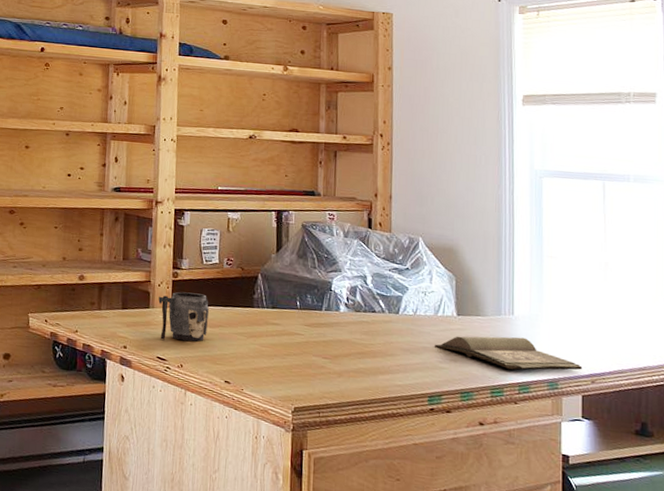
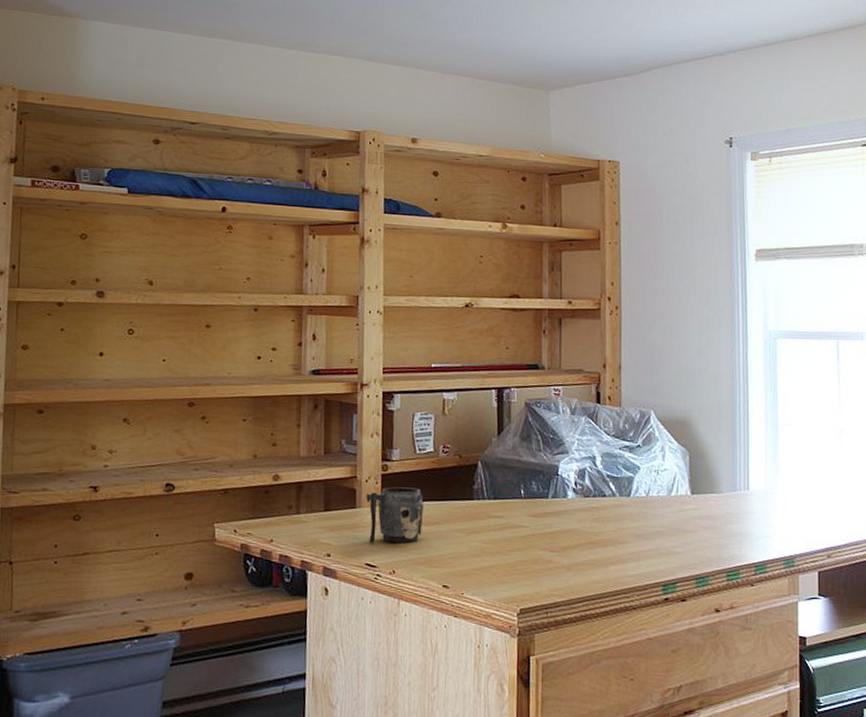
hardback book: present [435,336,583,370] -> none [669,513,819,549]

